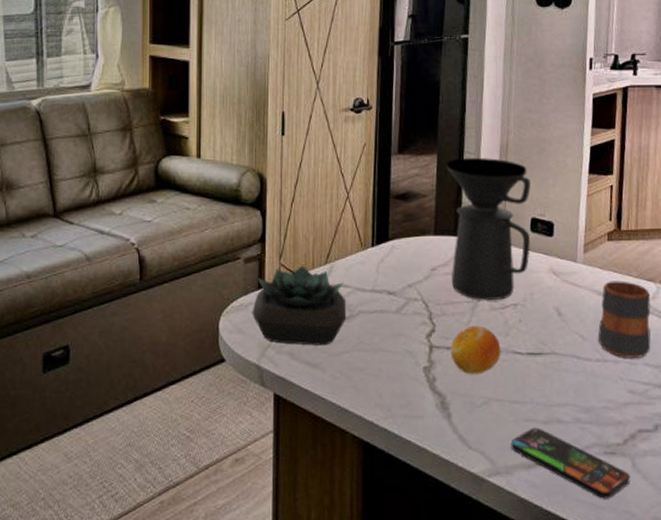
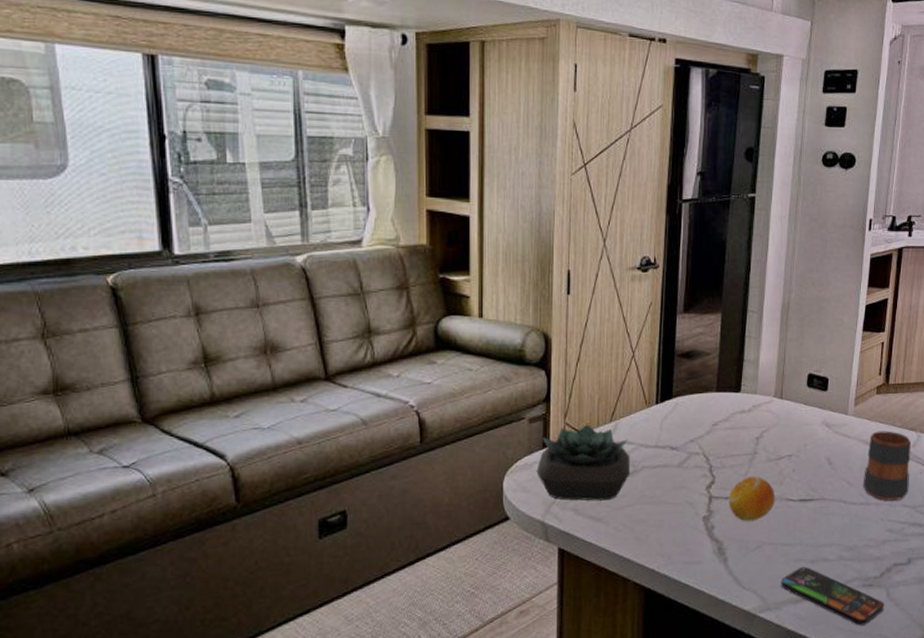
coffee maker: present [446,158,530,300] -> none [730,317,809,452]

